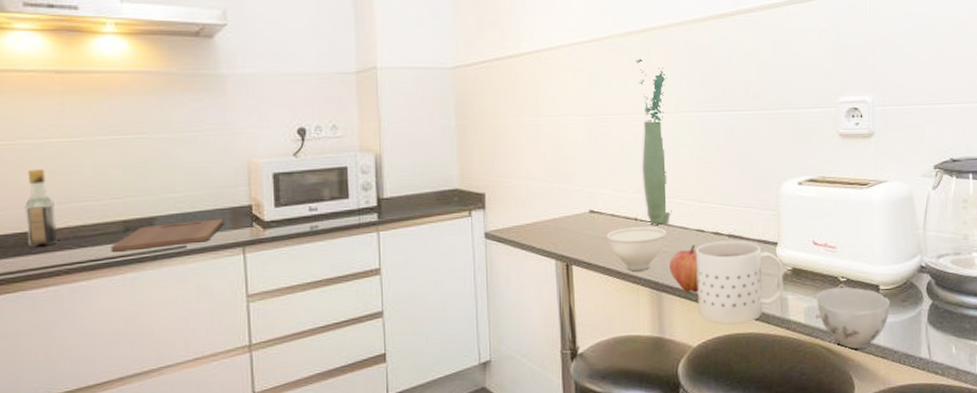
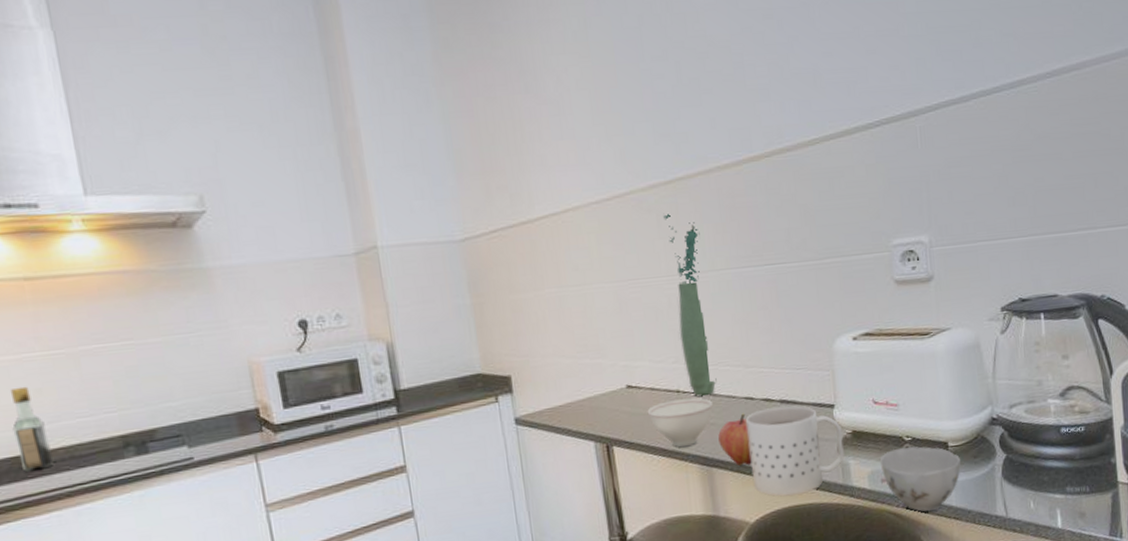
cutting board: present [111,219,224,252] -> none [112,425,231,470]

